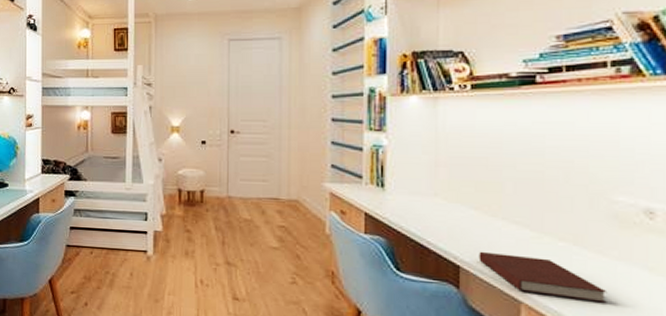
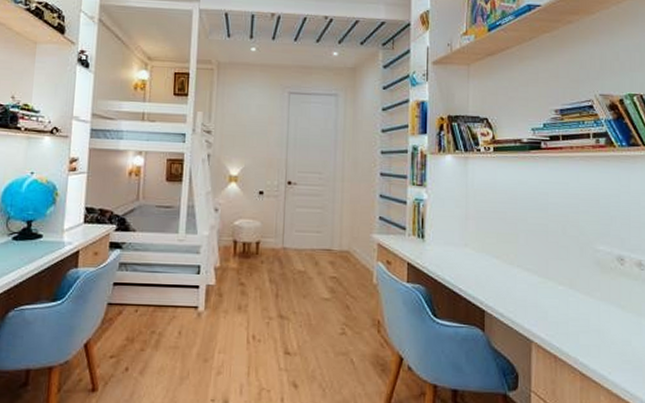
notebook: present [478,251,608,303] -> none [499,296,594,338]

